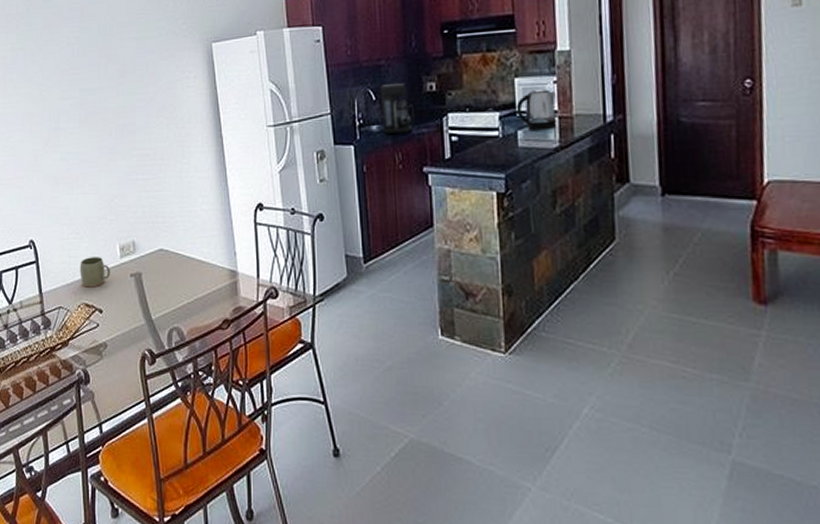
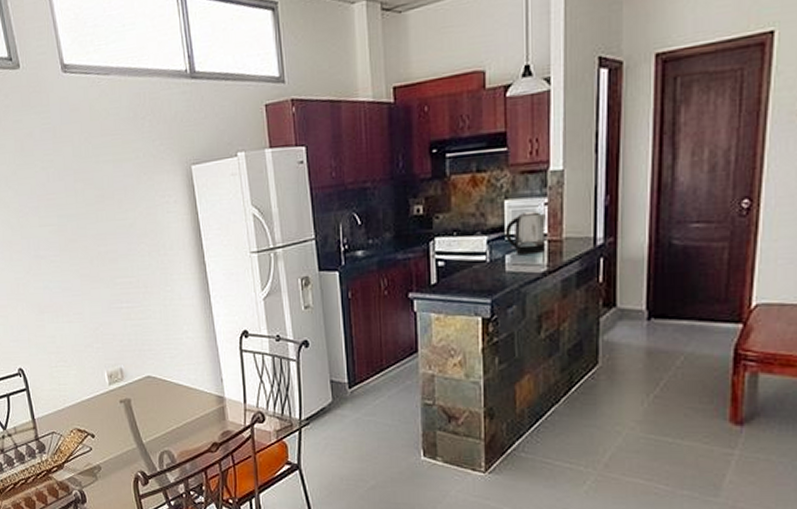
mug: present [80,257,111,287] -> none [69,384,101,413]
coffee maker: present [380,82,414,134] -> none [365,206,400,259]

